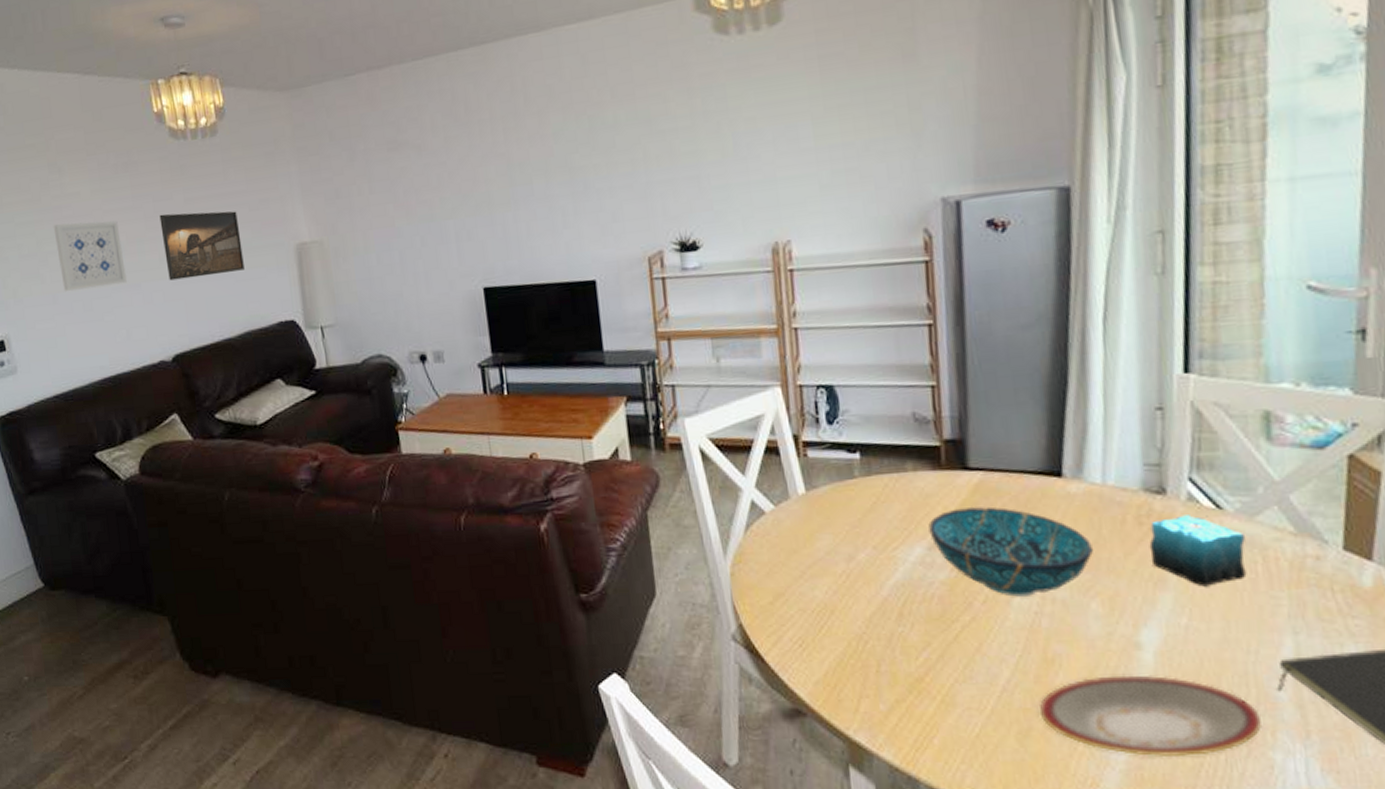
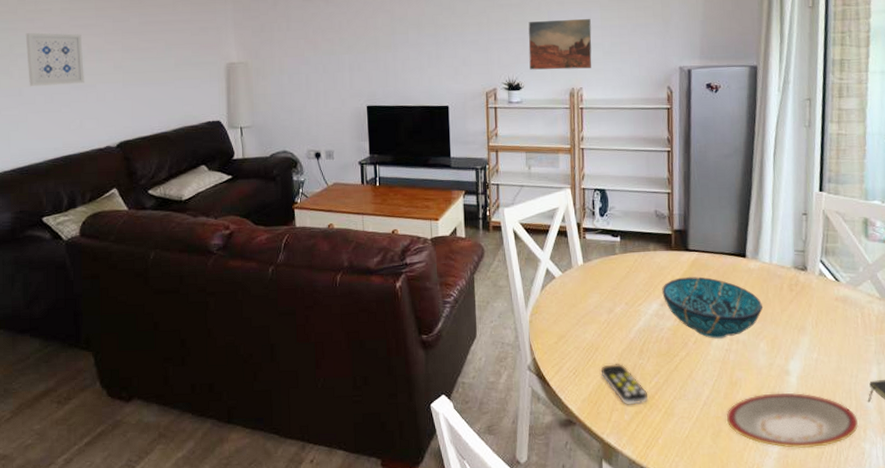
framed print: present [159,211,245,281] -> none [117,32,183,84]
wall art: none [704,139,804,221] -> present [528,19,592,70]
remote control: none [840,631,914,690] -> present [600,363,648,405]
candle: present [1149,515,1247,587] -> none [796,285,852,333]

